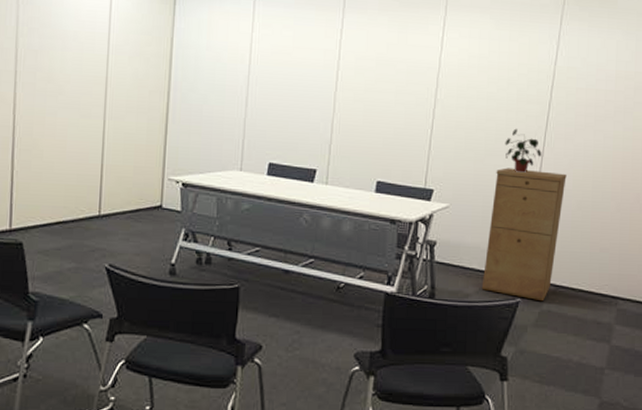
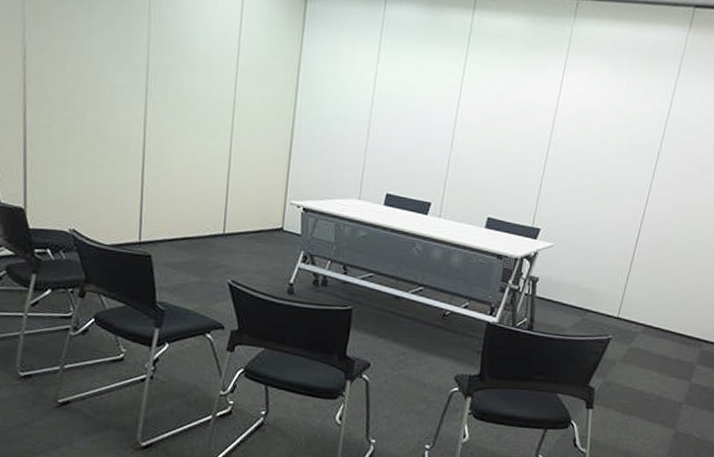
filing cabinet: present [481,168,567,302] -> none [577,212,668,340]
potted plant: present [505,128,542,173] -> none [611,174,646,218]

